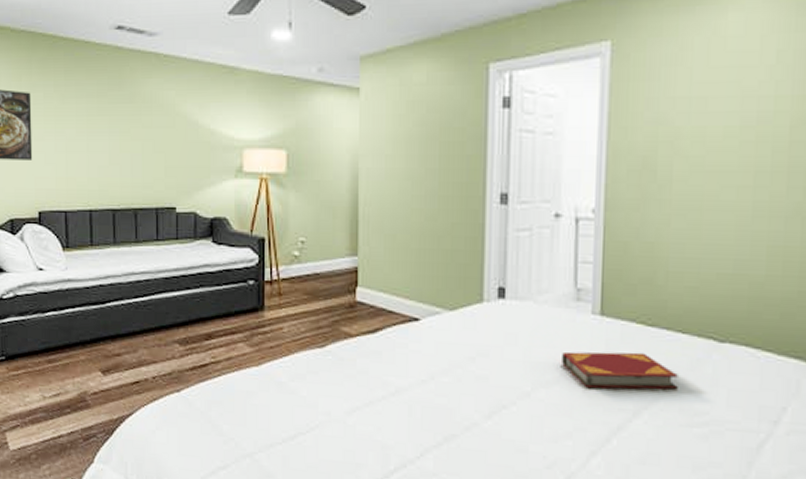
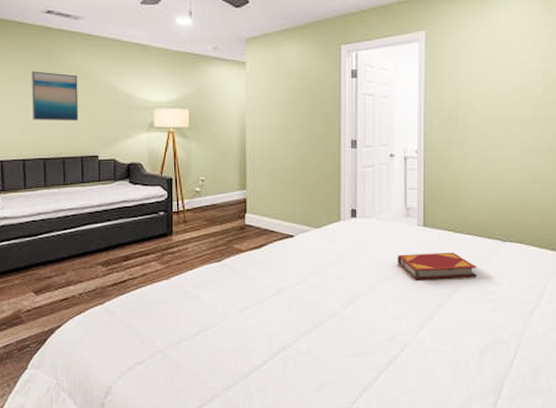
wall art: none [100,101,153,164] -> present [32,71,79,121]

